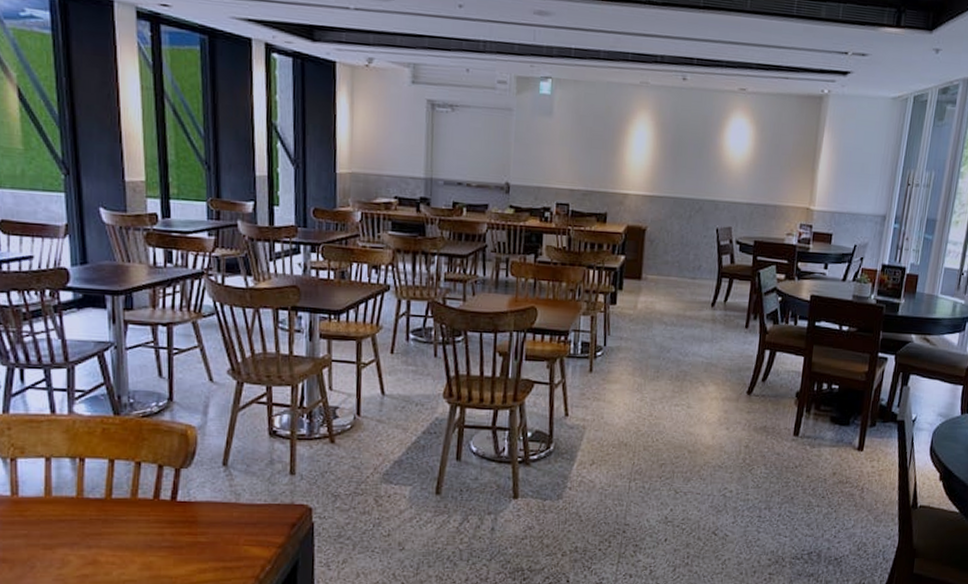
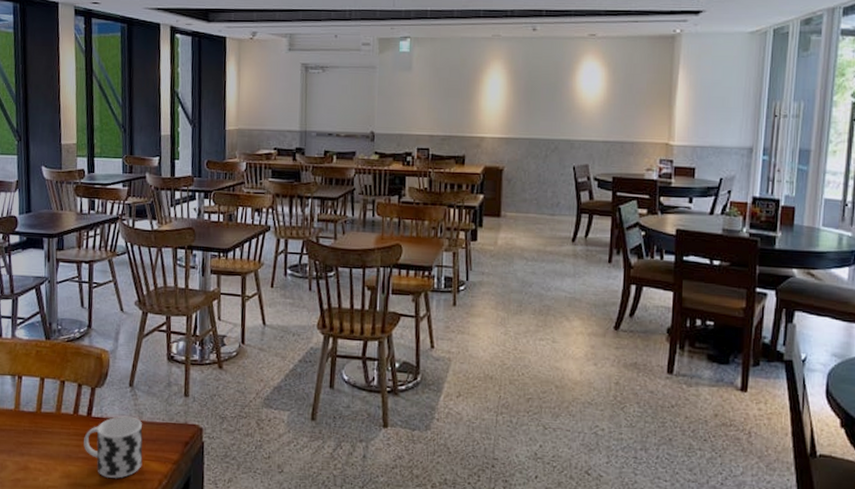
cup: none [168,498,241,567] -> present [84,416,143,478]

